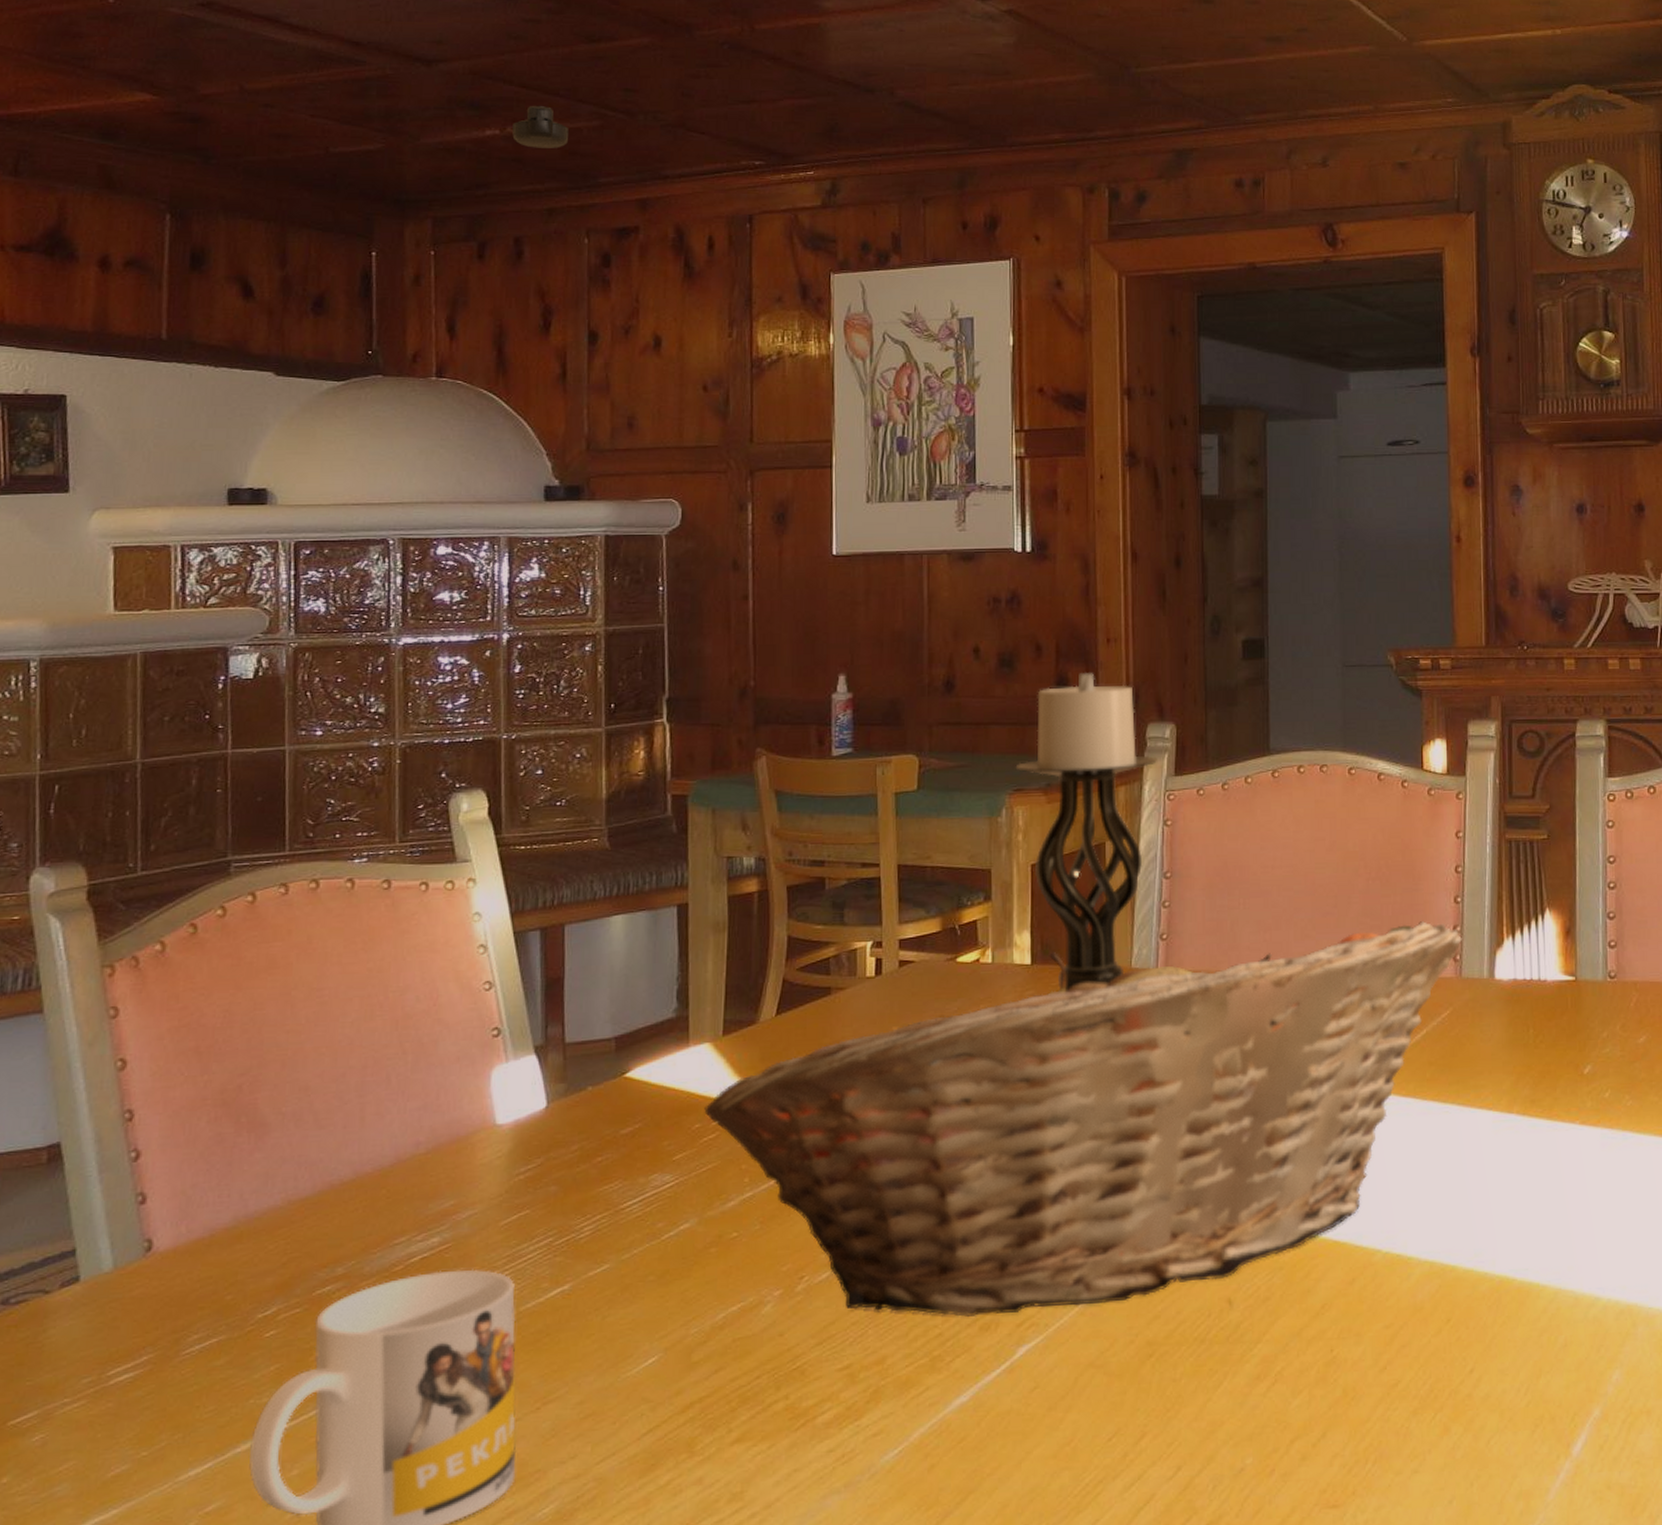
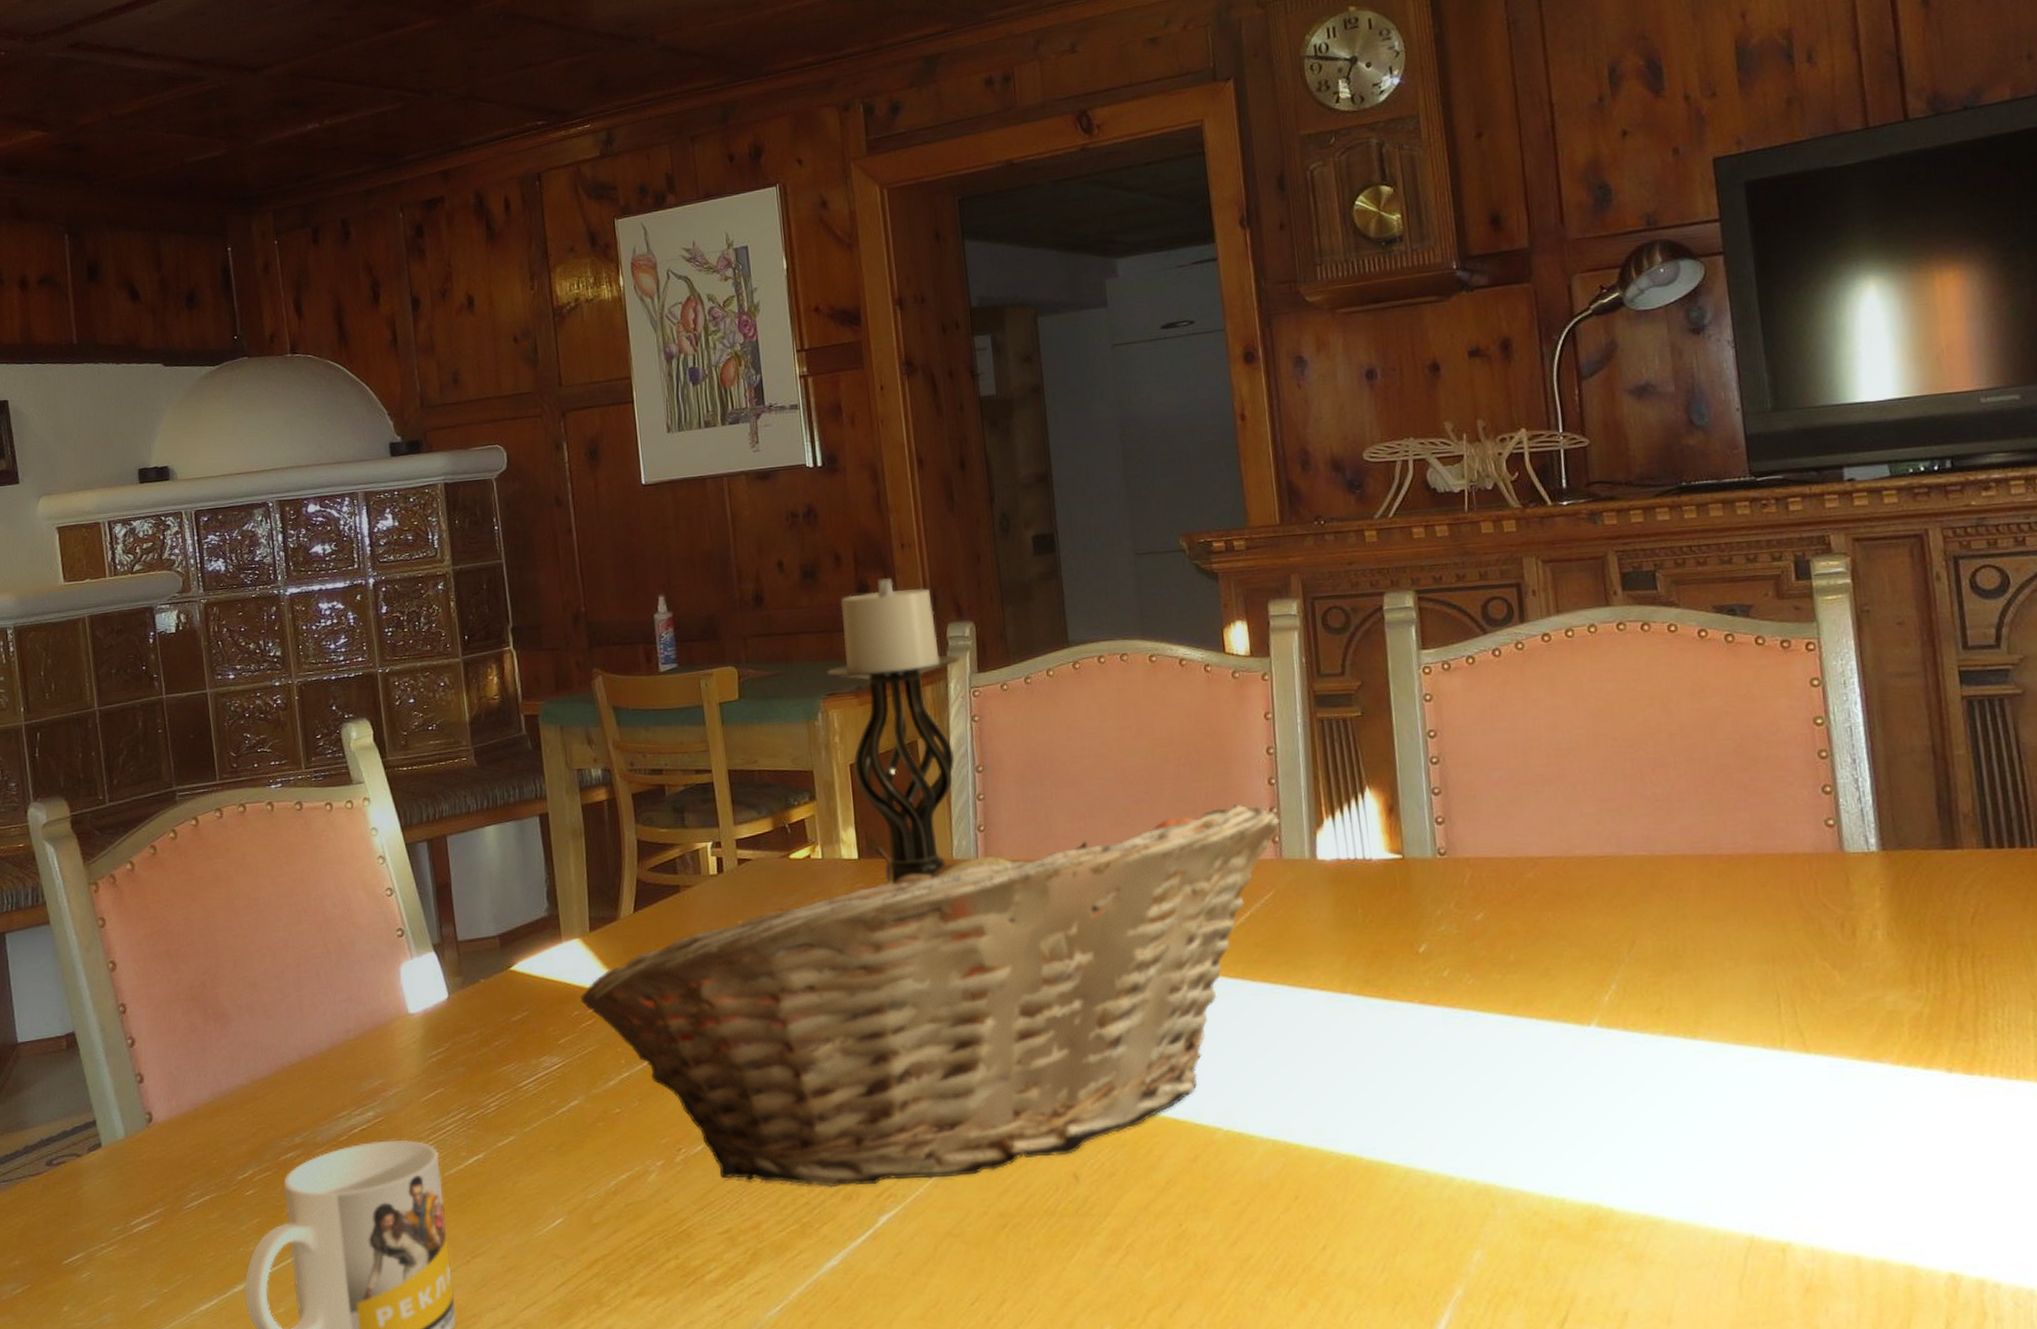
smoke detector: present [512,105,568,148] -> none [329,95,376,136]

